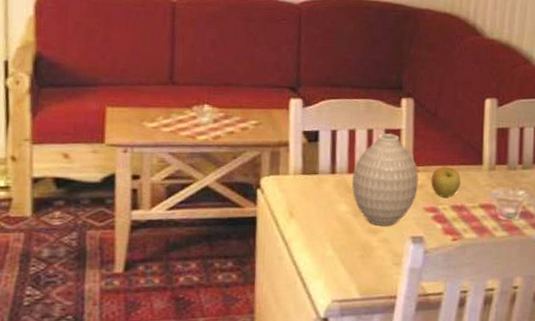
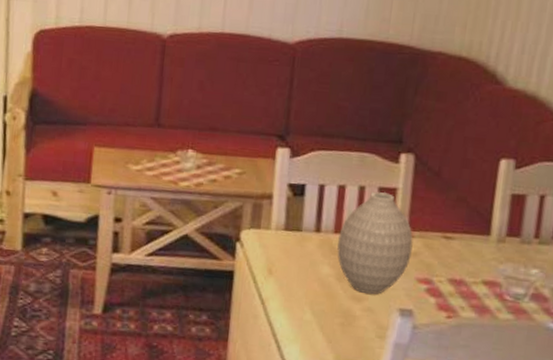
apple: present [431,167,461,197] -> none [426,234,463,269]

